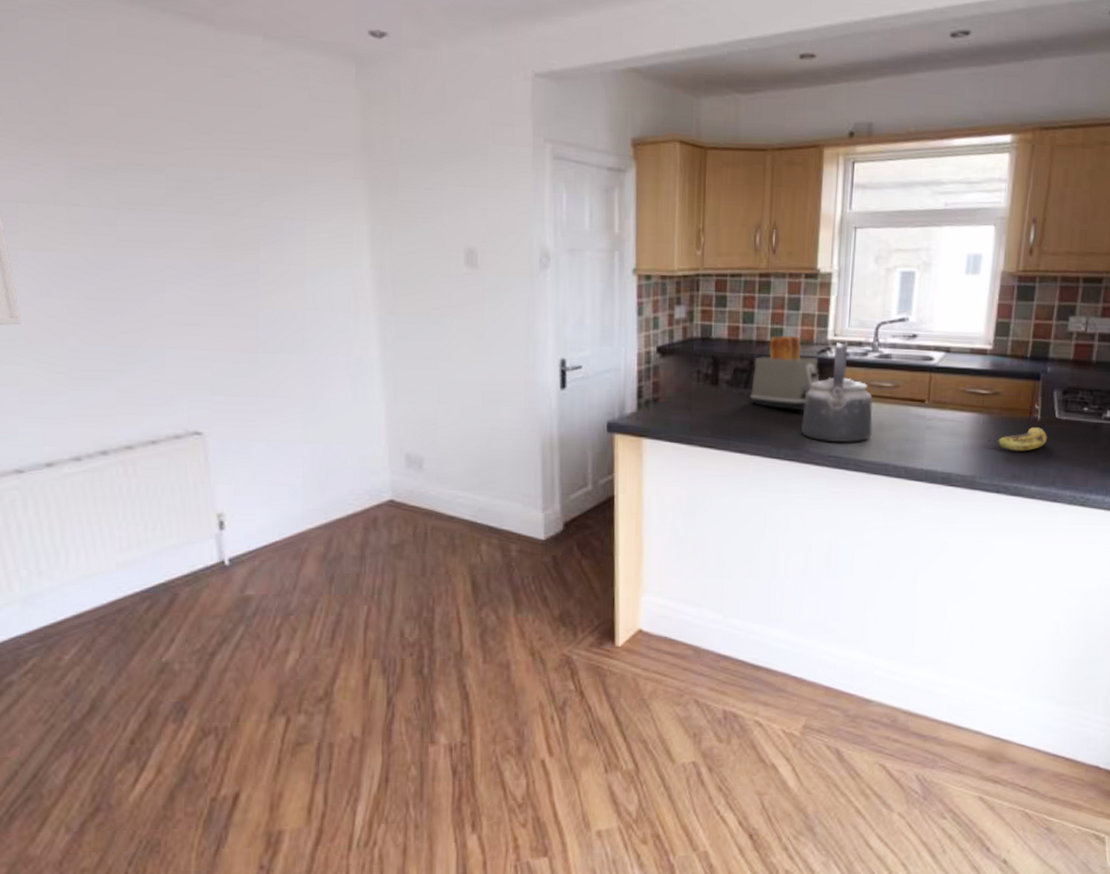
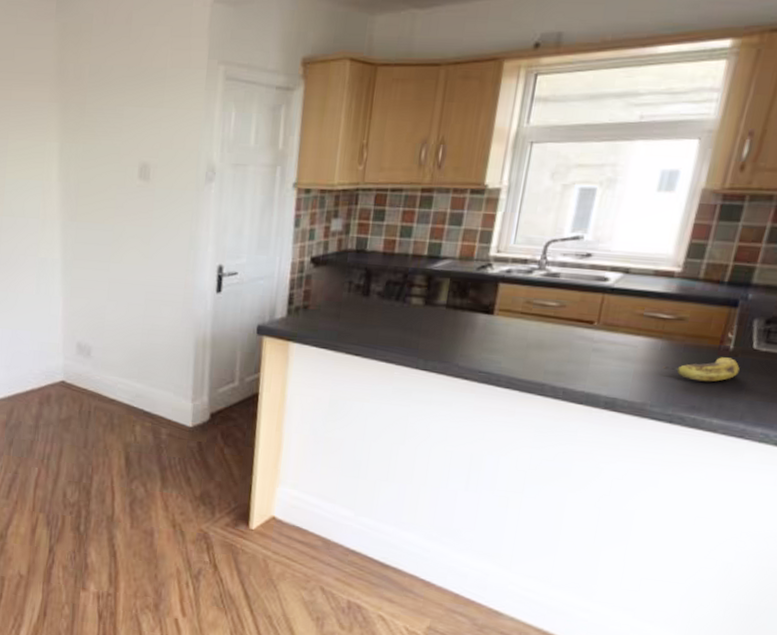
toaster: present [750,335,820,410] -> none [401,250,477,325]
kettle: present [801,342,873,442] -> none [452,259,534,360]

